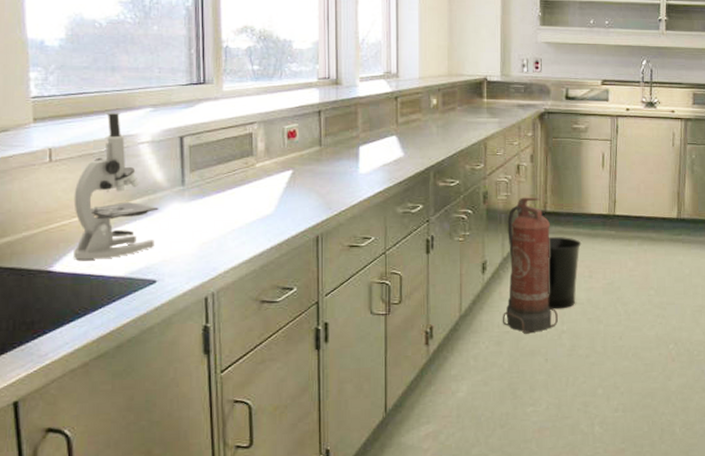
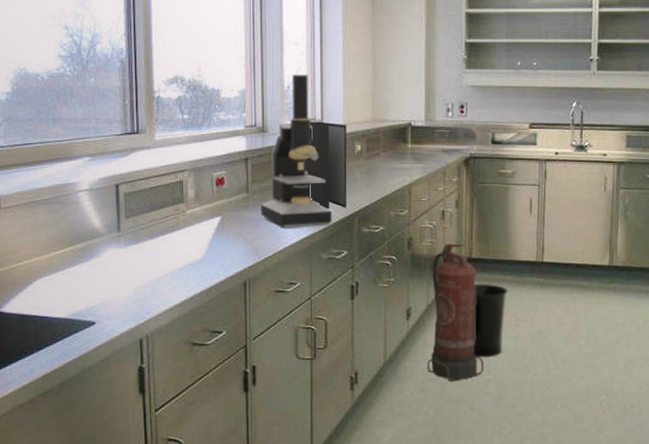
microscope: present [73,112,159,260] -> none [20,161,97,302]
microscope: none [334,27,407,182] -> present [261,75,332,228]
binder: none [378,74,423,163] -> present [303,121,347,209]

